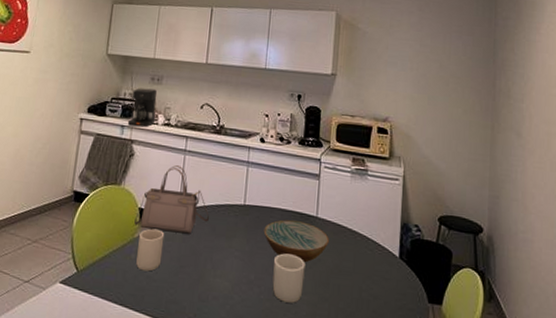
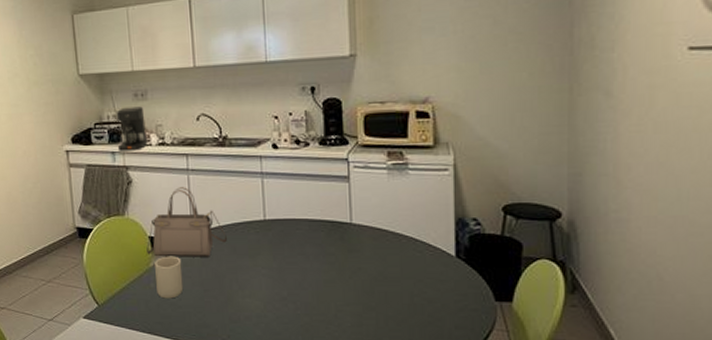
bowl: present [263,220,329,263] -> none [291,230,368,273]
mug: present [272,253,305,303] -> none [307,266,345,315]

